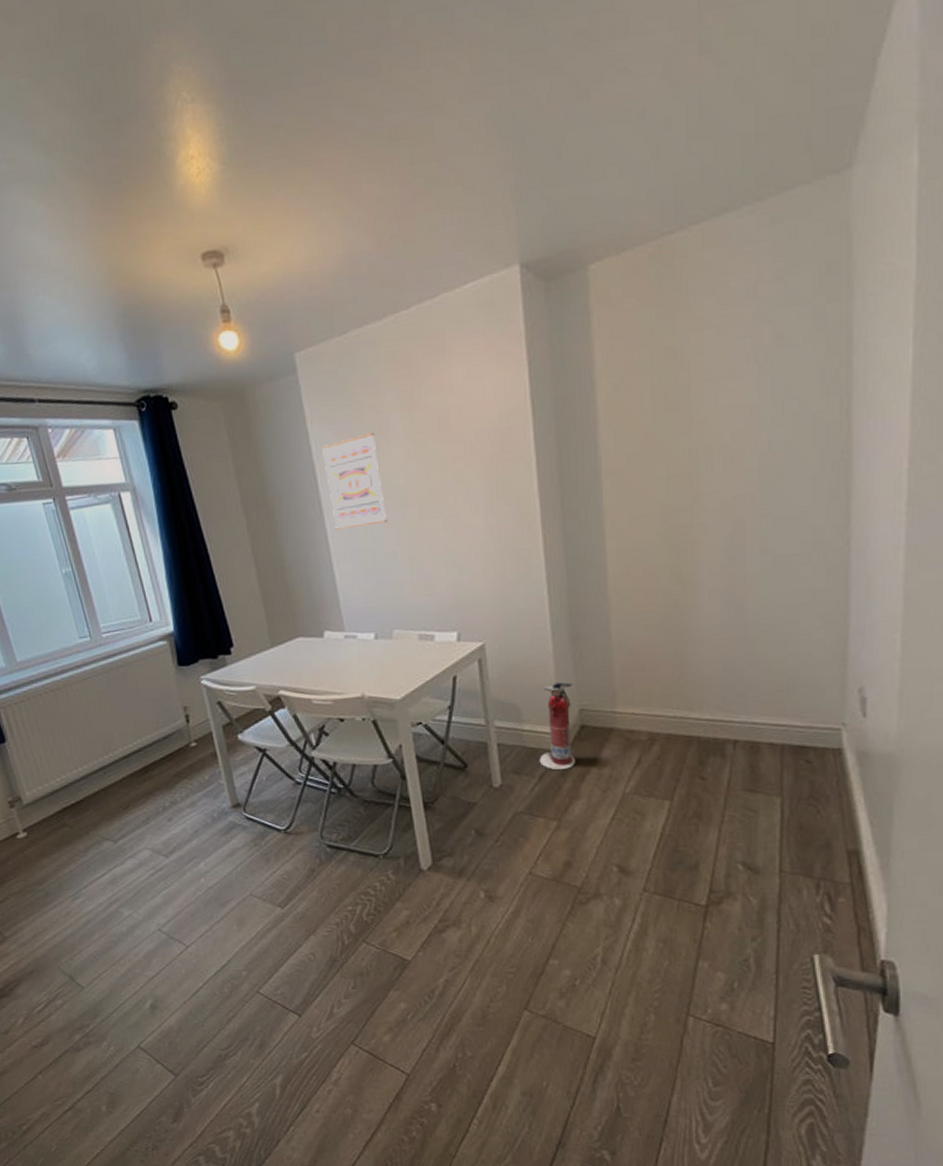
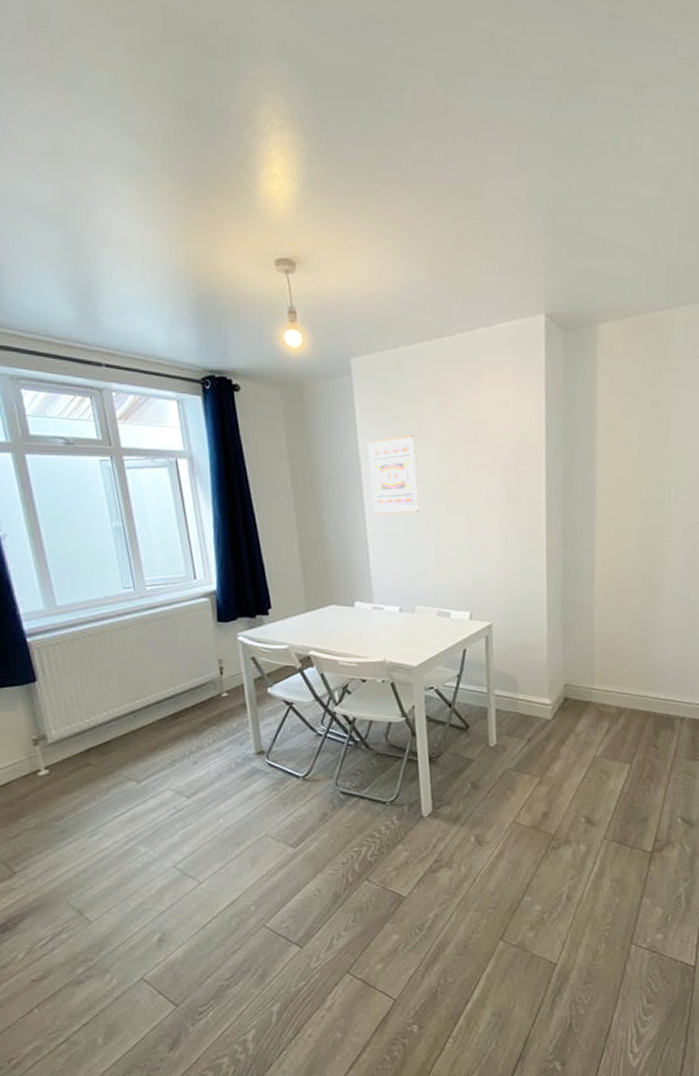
fire extinguisher: present [539,682,575,771] -> none [529,661,560,735]

